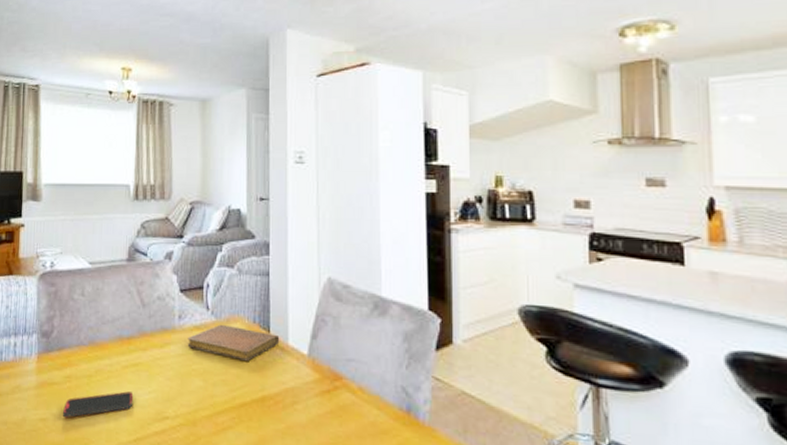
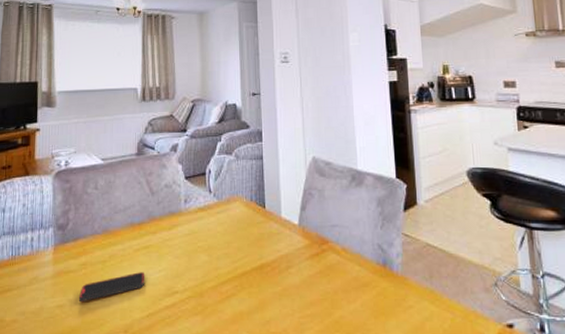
notebook: present [187,324,280,361] -> none [193,204,274,234]

